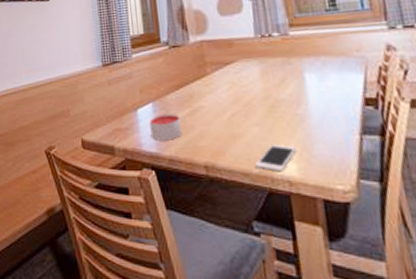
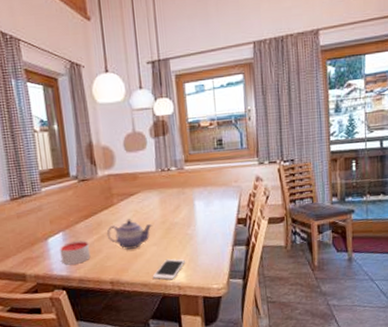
teapot: none [199,92,254,128] -> present [106,219,153,250]

